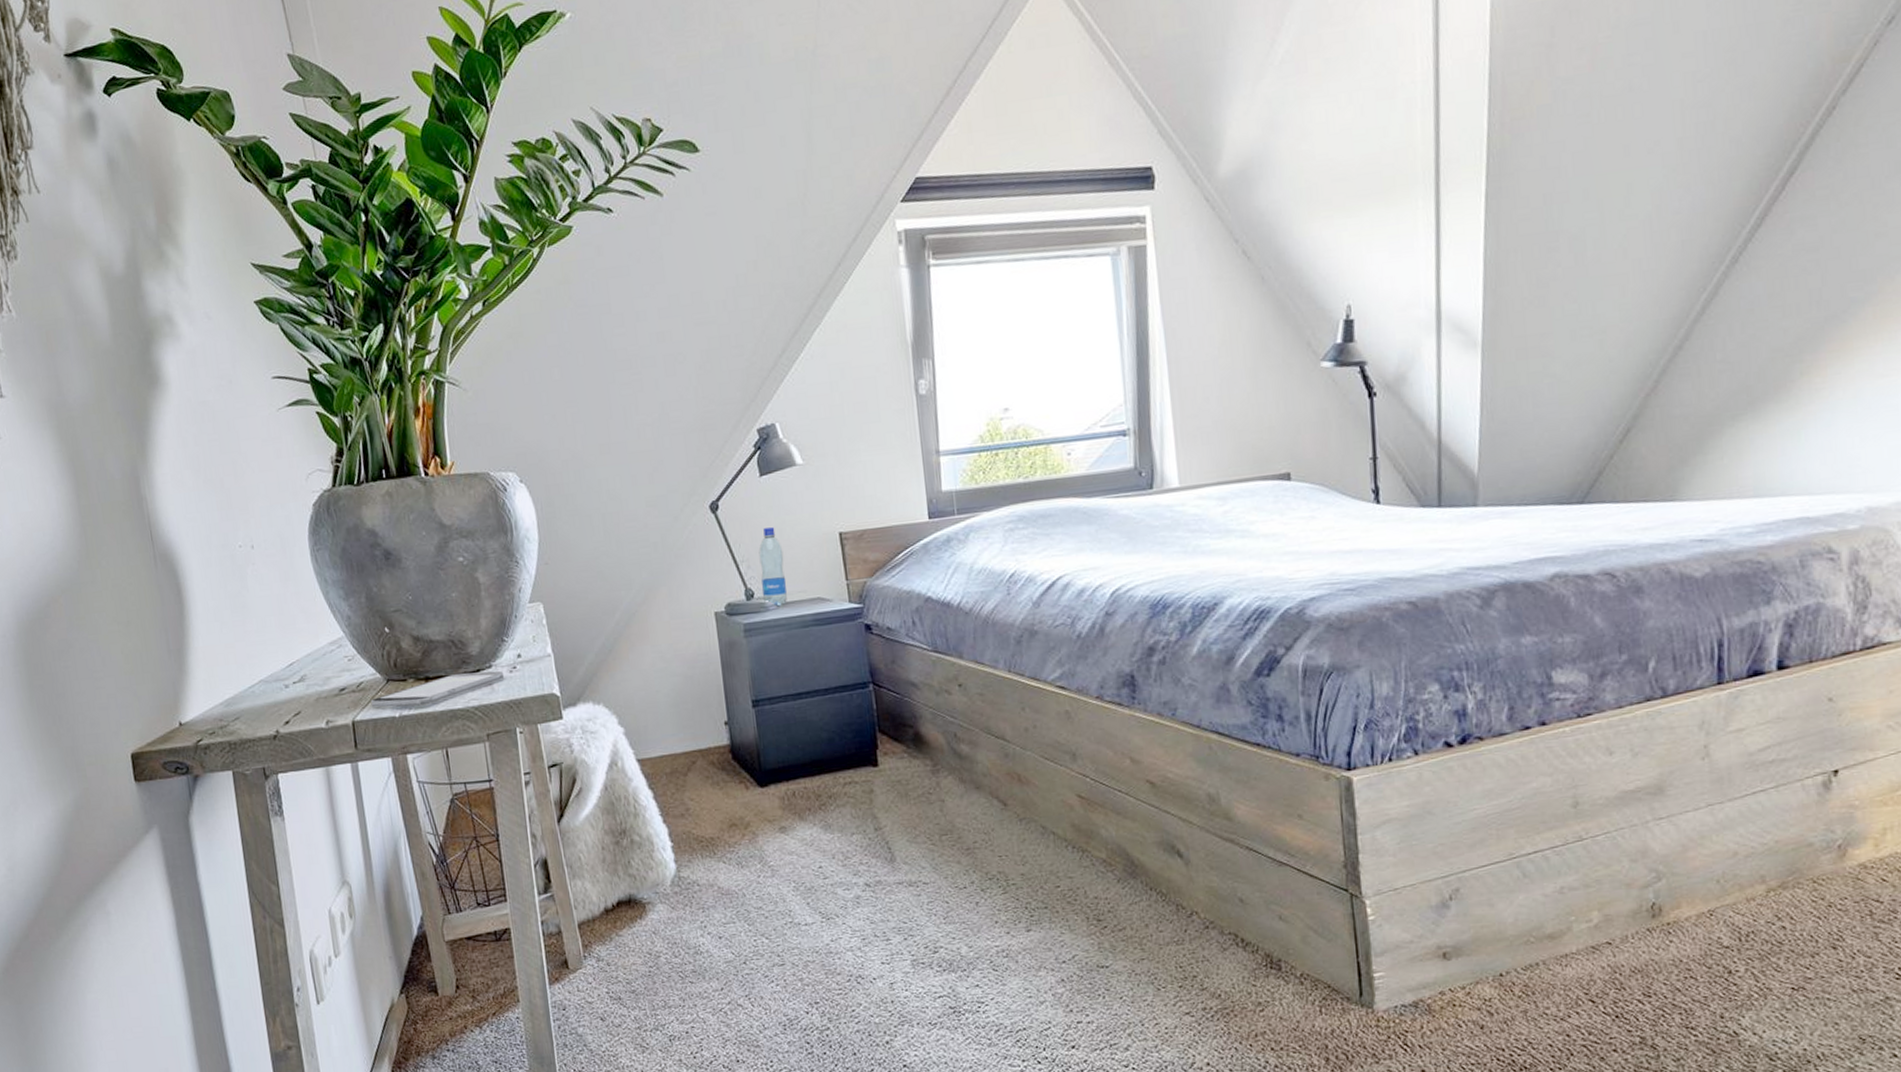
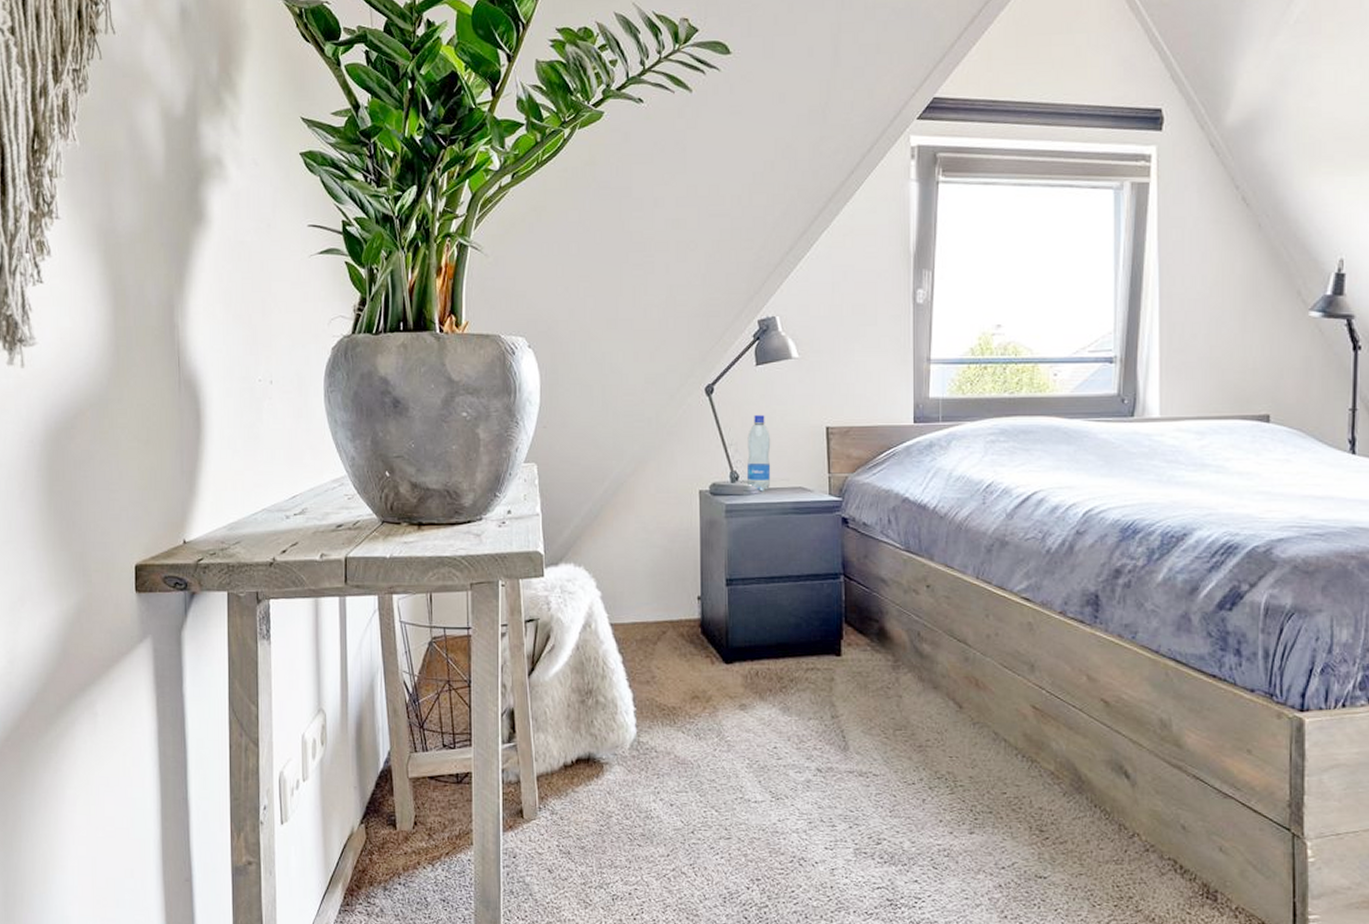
smartphone: present [370,671,505,709] -> none [364,522,493,551]

